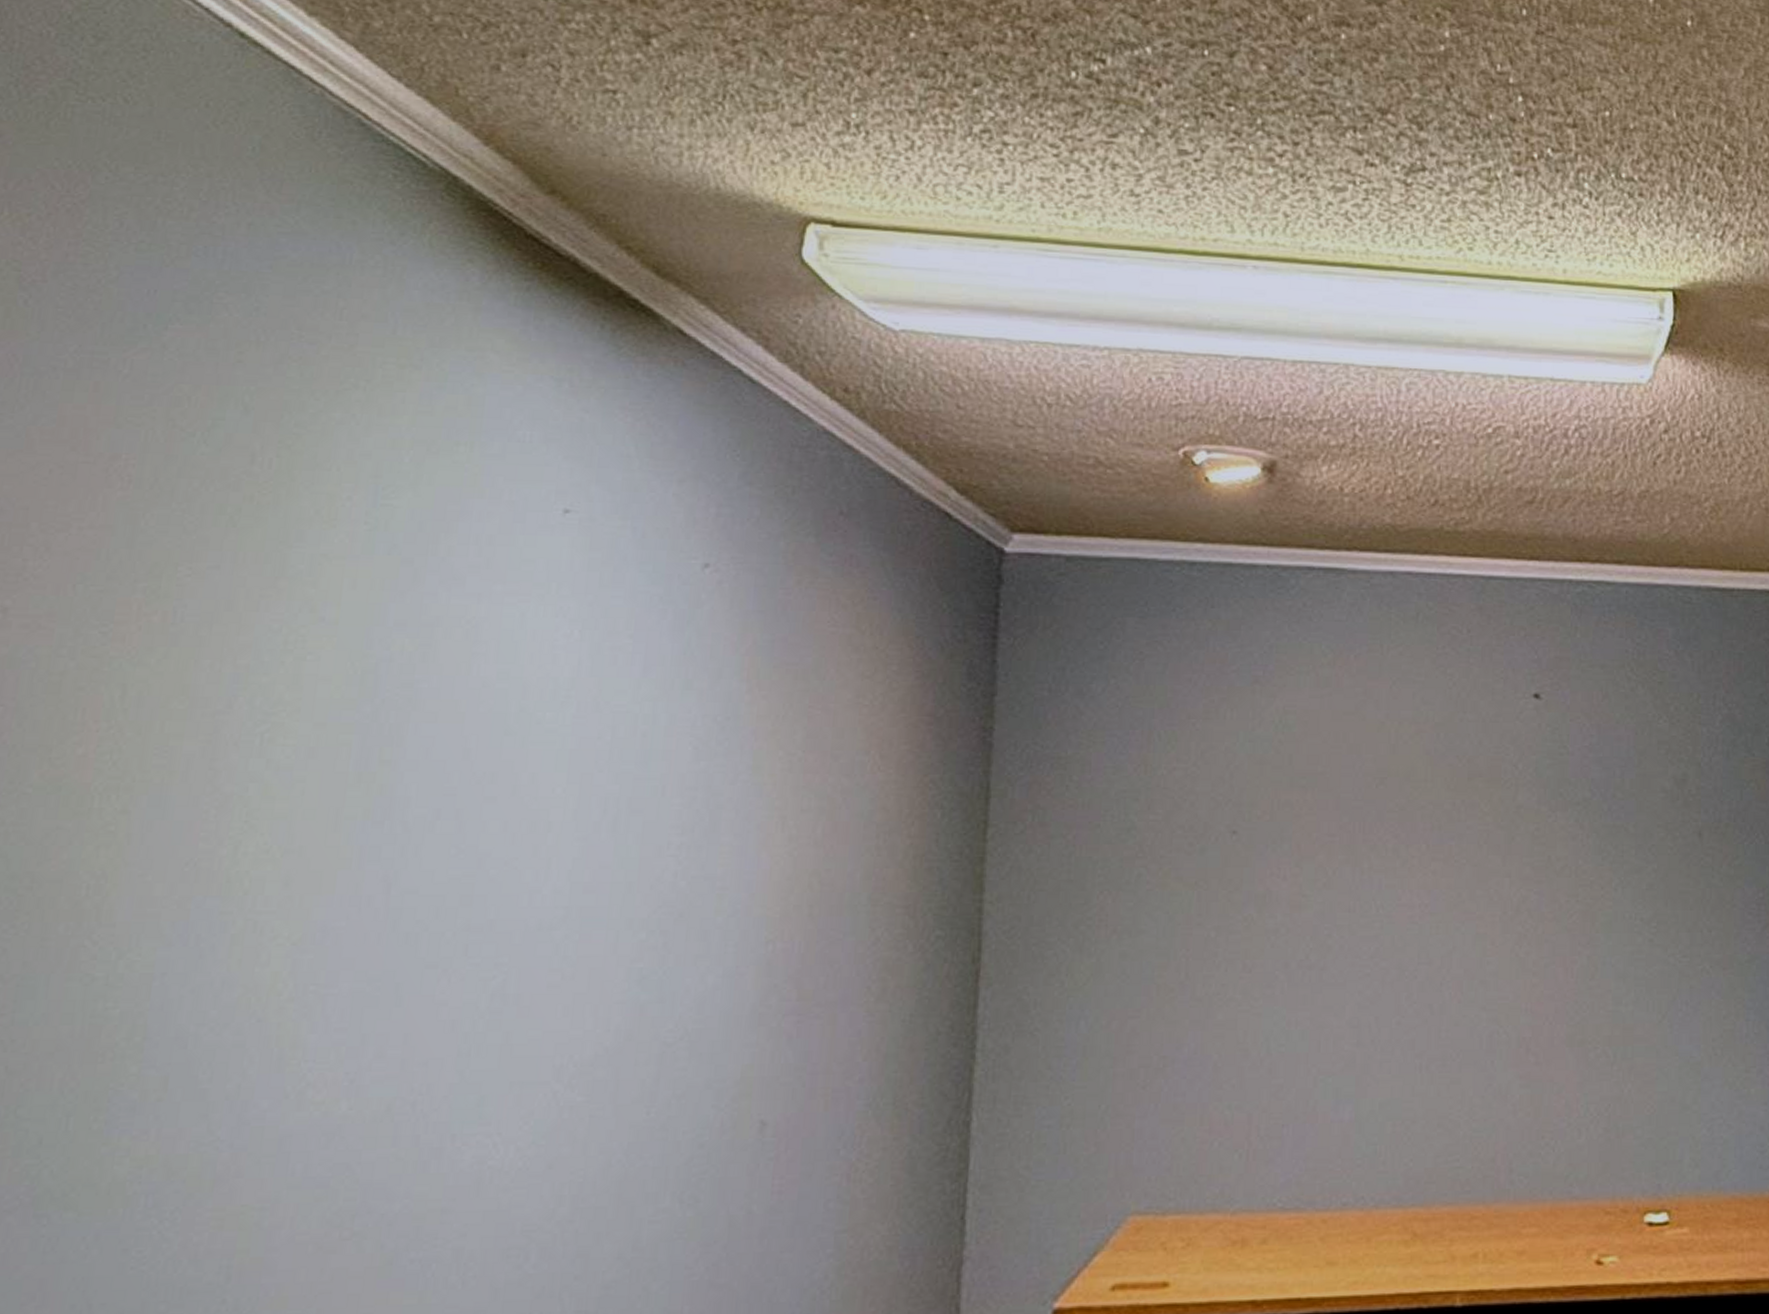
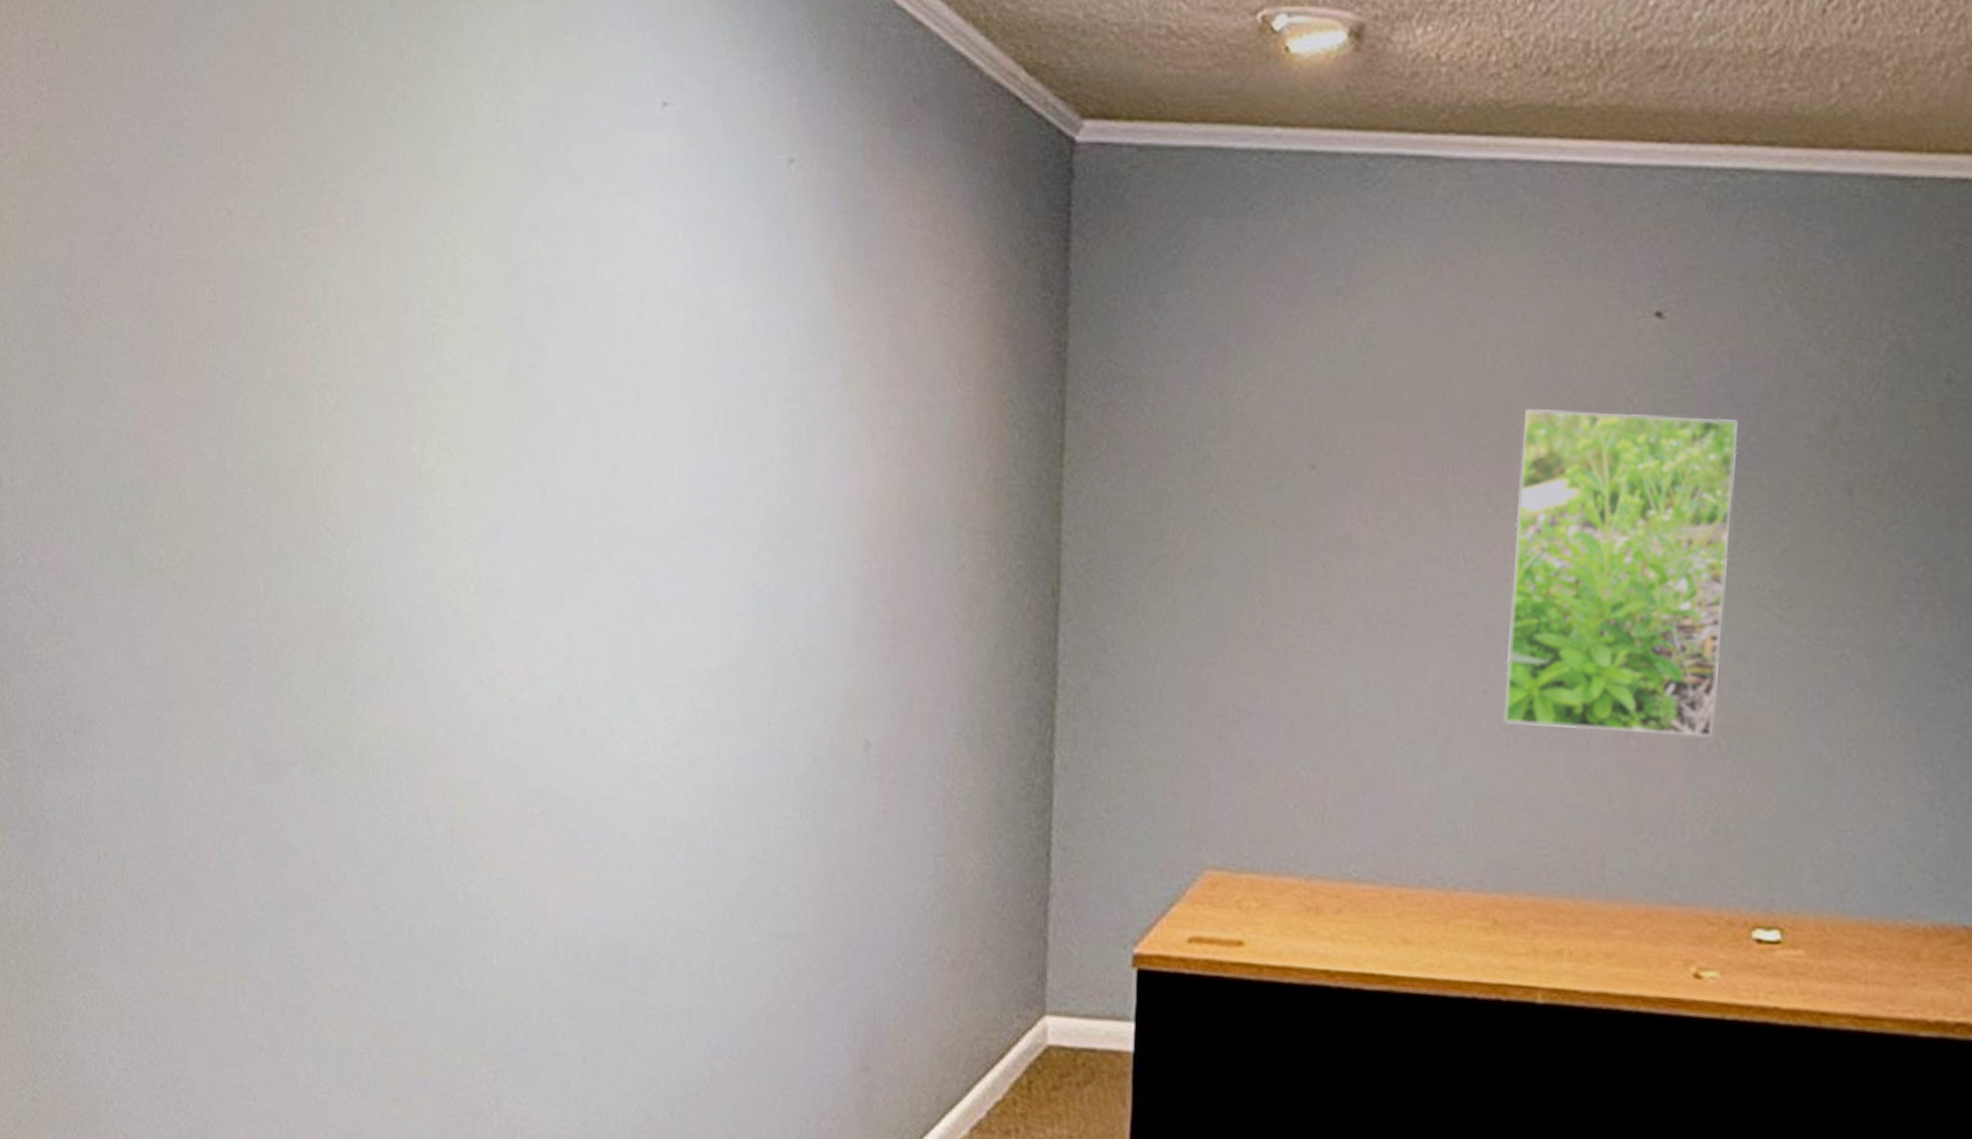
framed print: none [1416,775,1608,1051] -> present [1504,408,1738,738]

